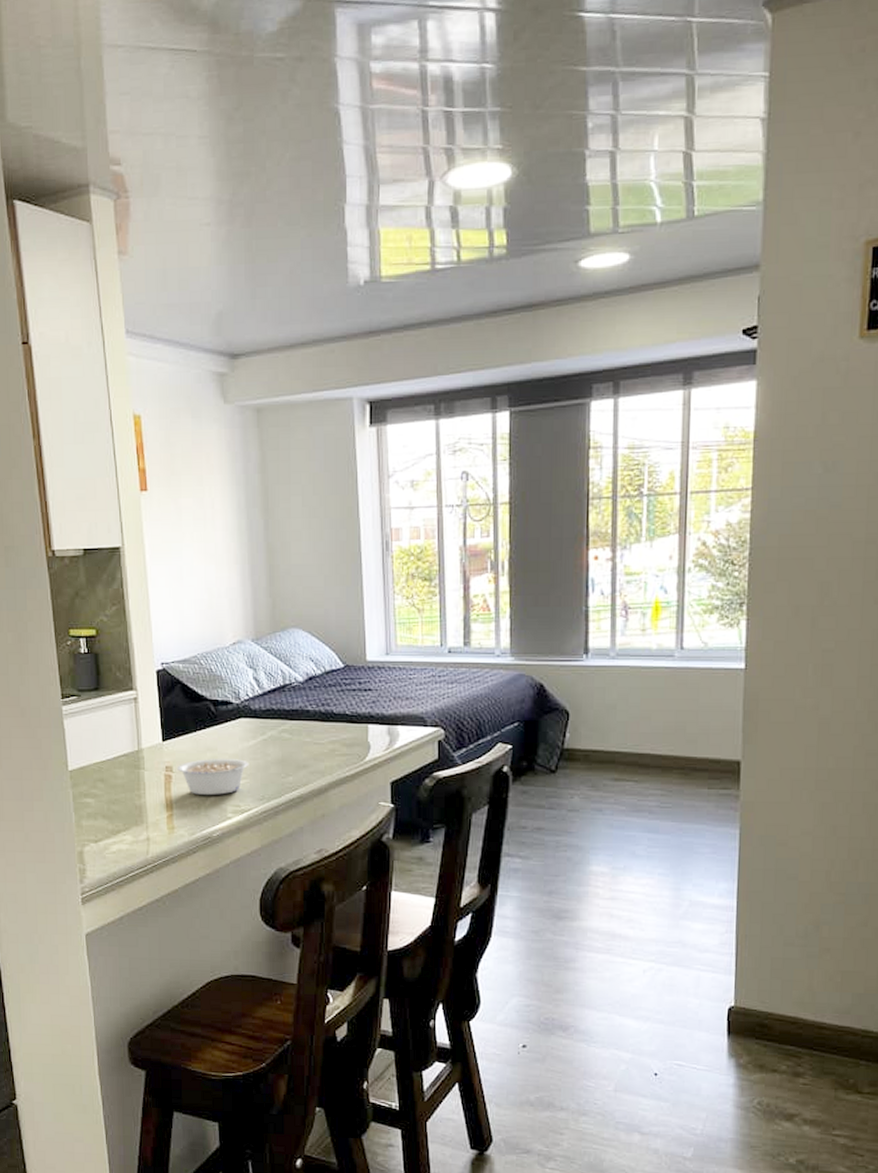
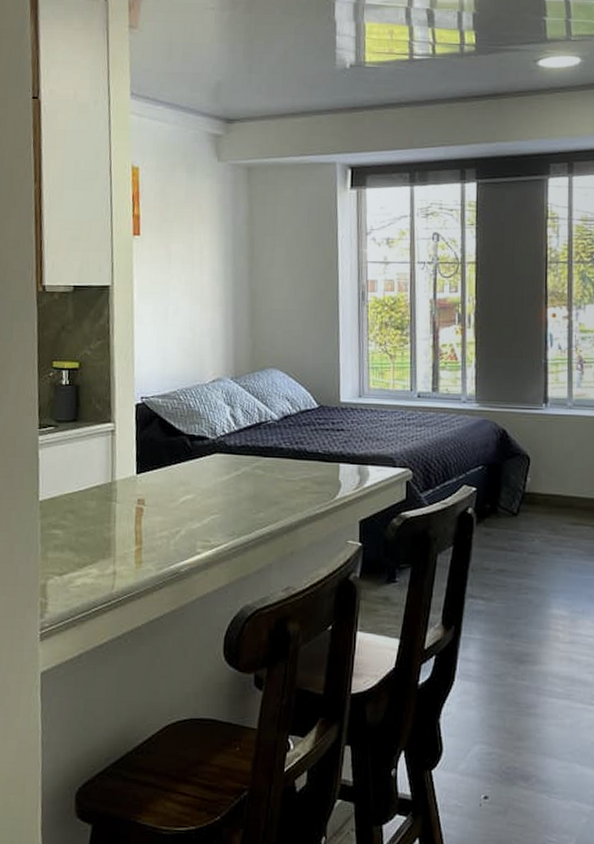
legume: present [177,759,249,795] -> none [149,493,222,530]

